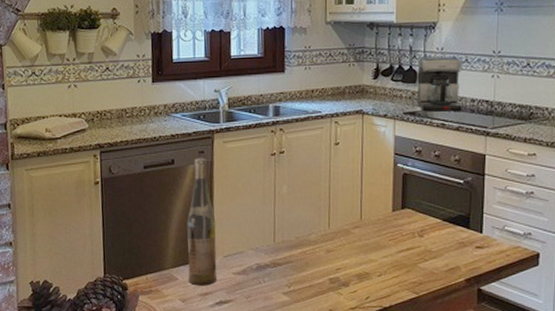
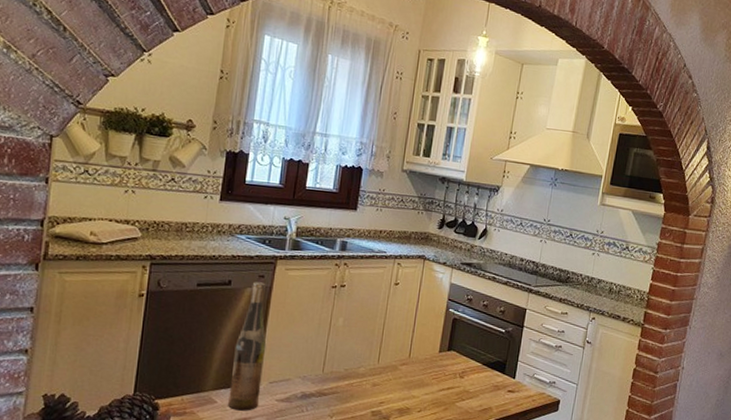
coffee maker: present [416,56,462,112] -> none [473,215,517,268]

